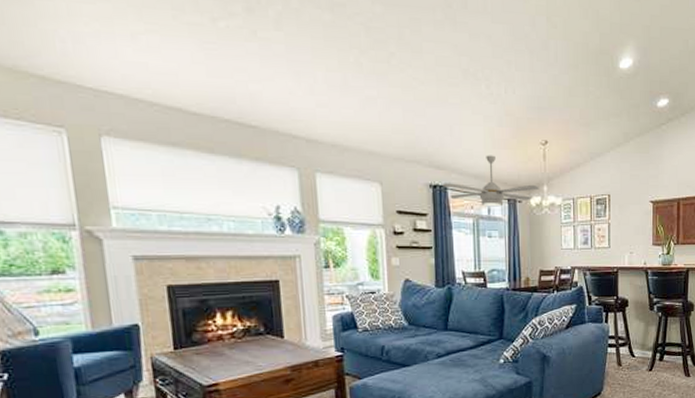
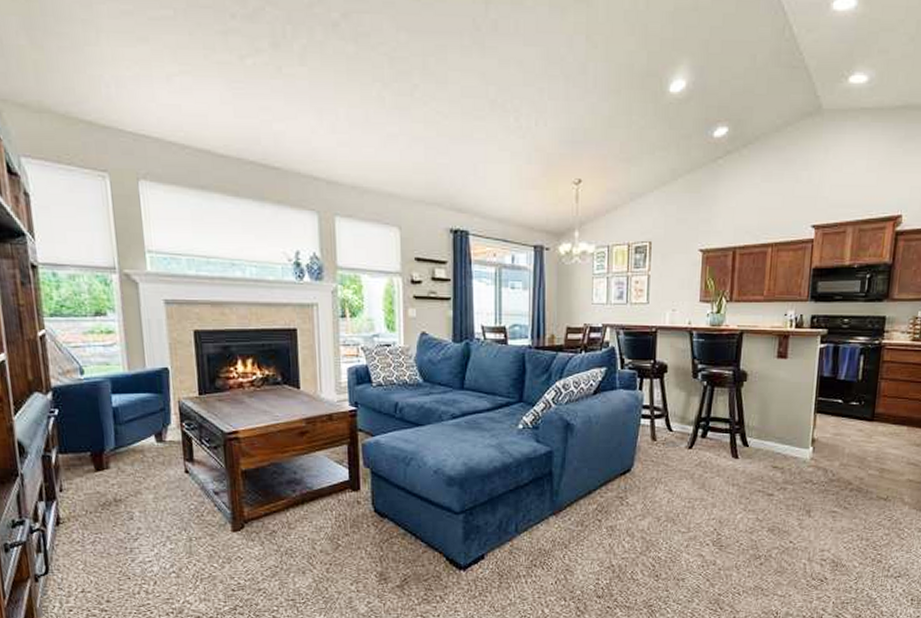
ceiling fan: present [442,155,540,207] -> none [464,196,571,255]

